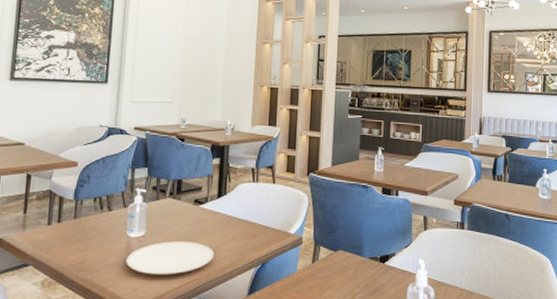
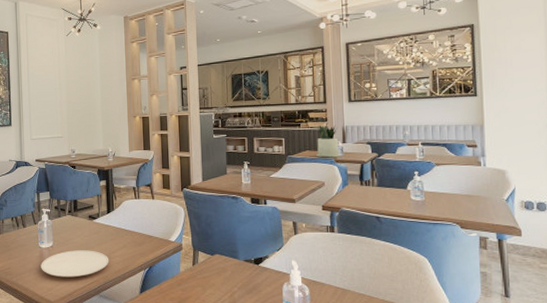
planter: none [451,114,476,149] -> present [315,125,341,158]

